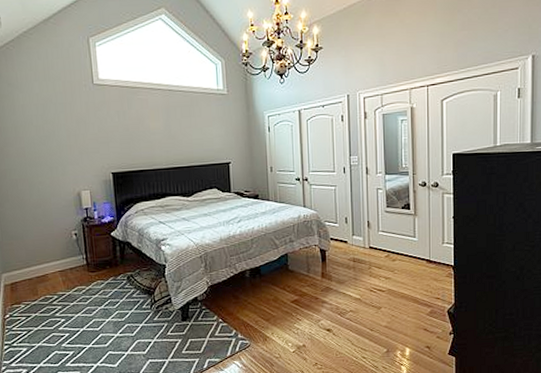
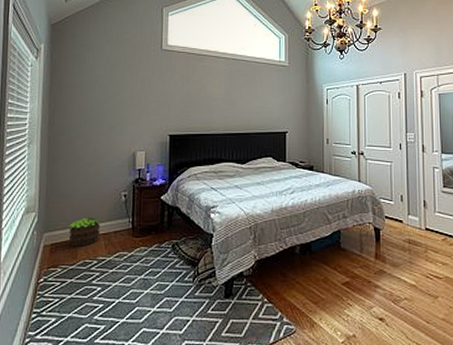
potted plant: none [25,256,57,285] -> present [69,217,101,247]

